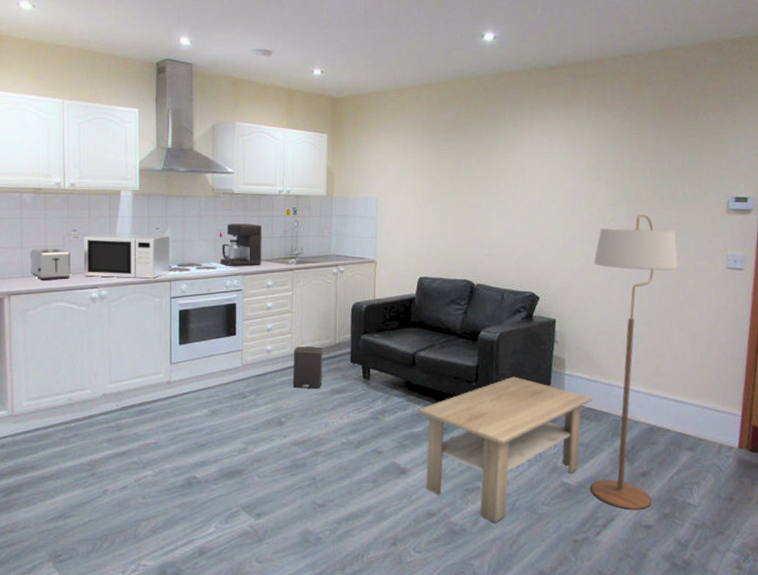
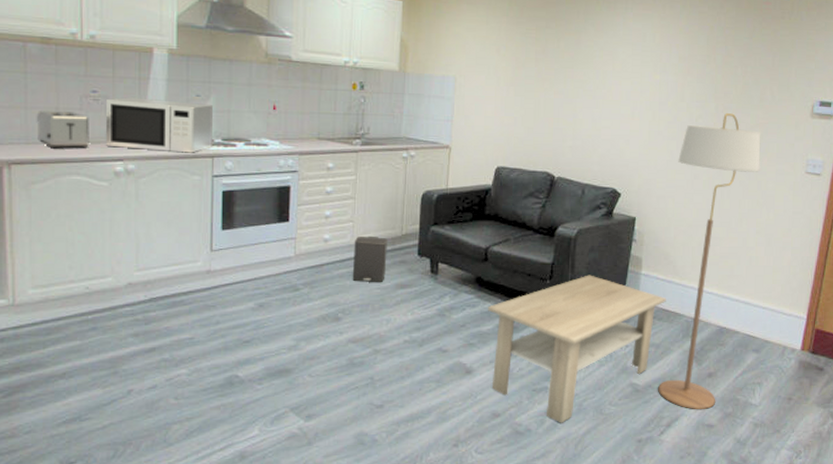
coffee maker: present [220,223,262,267] -> none [273,96,323,145]

